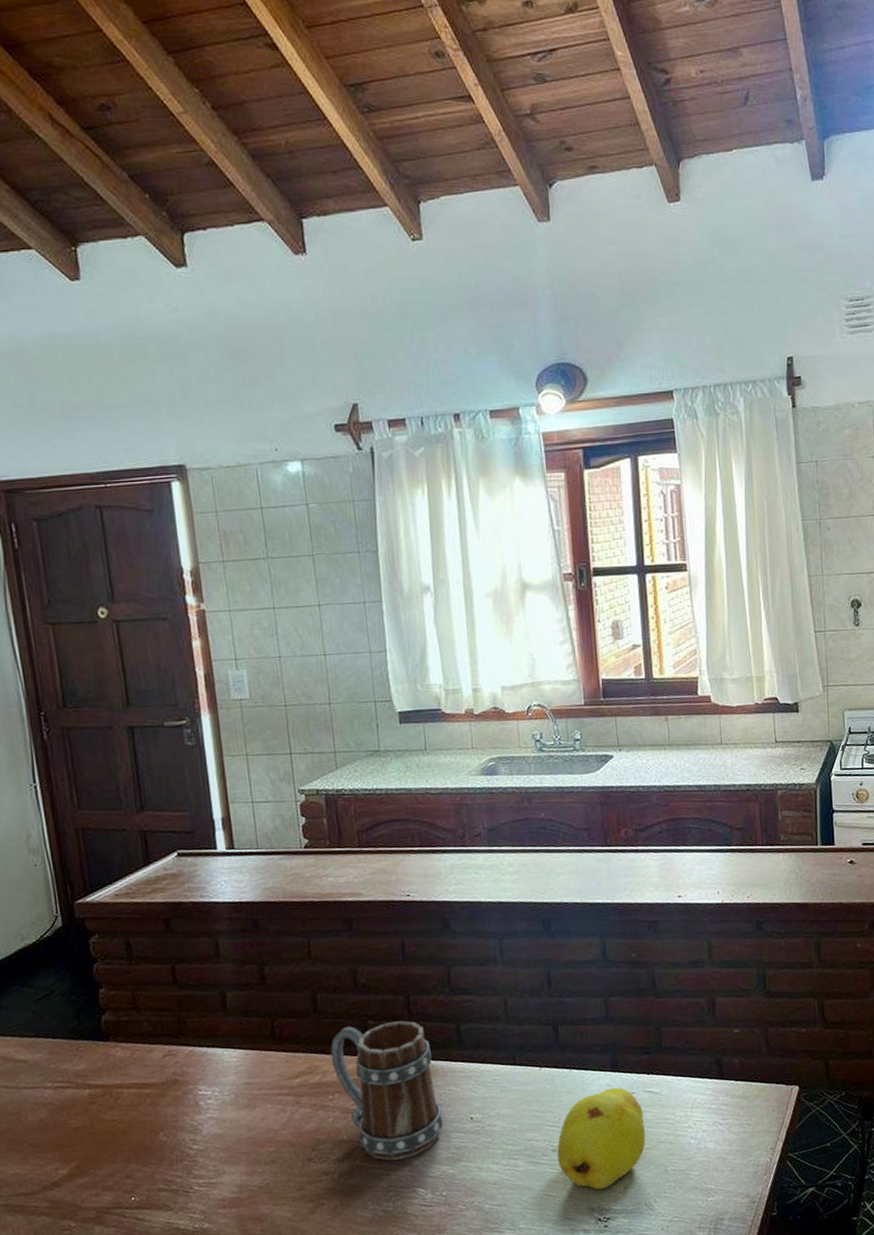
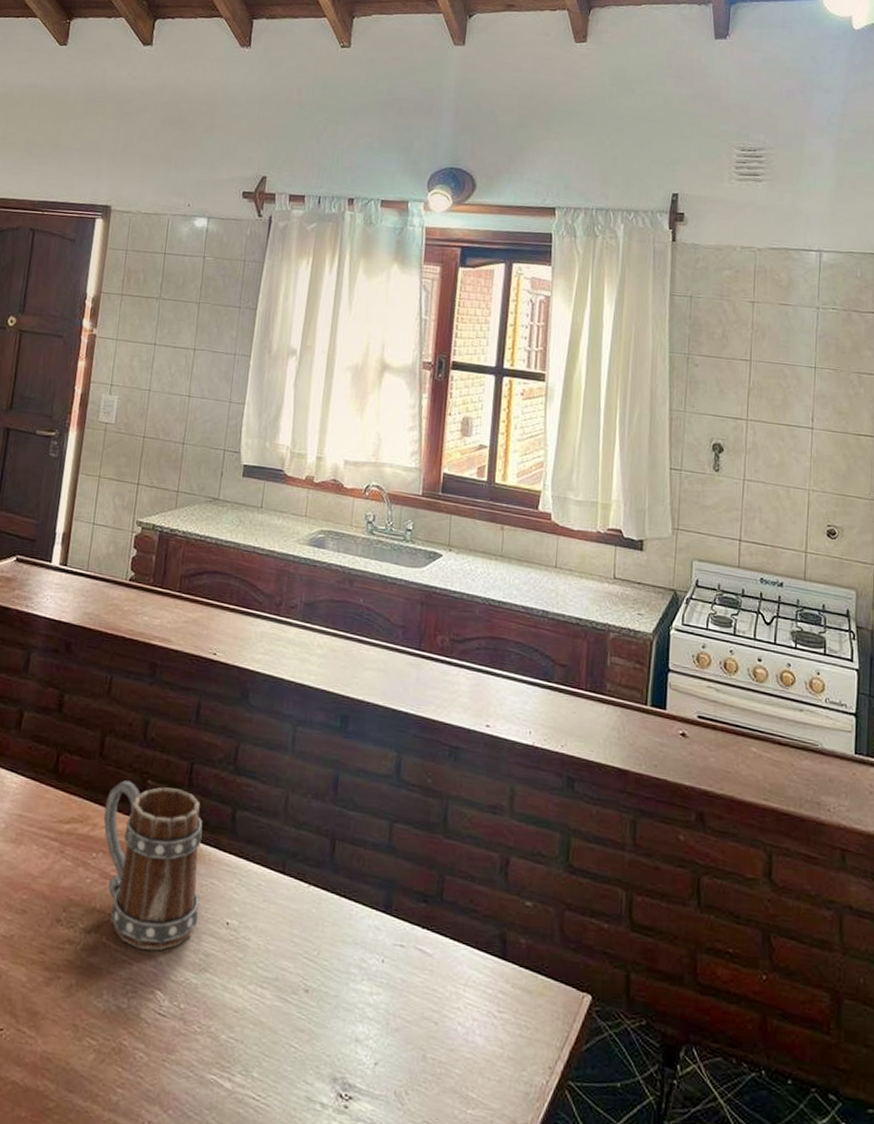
fruit: present [556,1087,646,1190] -> none [308,932,411,1058]

